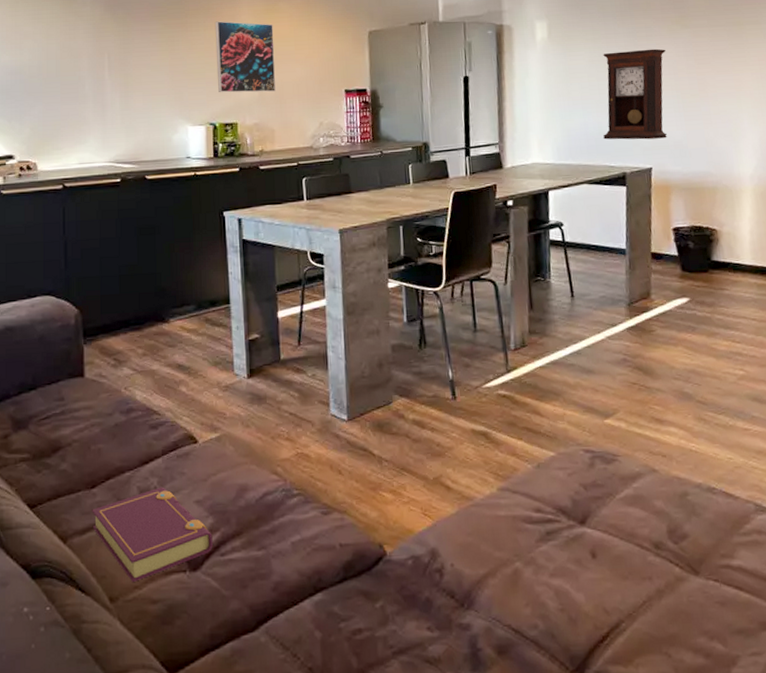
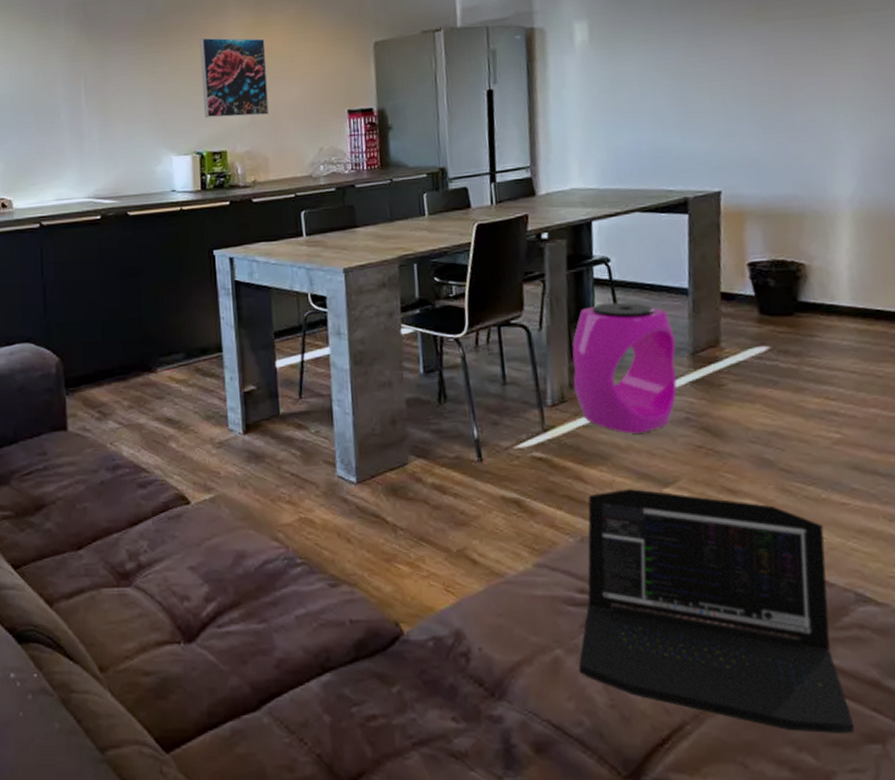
book: present [92,487,213,582] -> none [78,550,209,651]
stool: none [531,260,616,373] -> present [572,302,677,434]
laptop: none [534,420,754,624] -> present [578,489,855,735]
pendulum clock: present [603,48,667,140] -> none [658,48,740,159]

